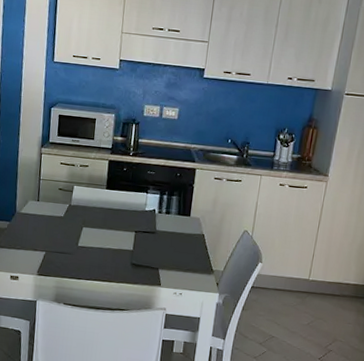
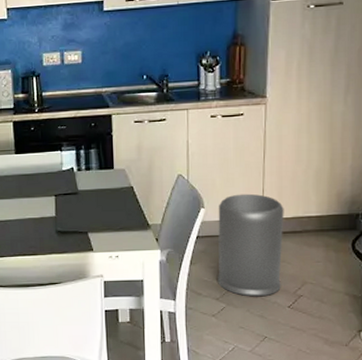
trash bin: none [263,255,329,347] -> present [218,193,284,297]

